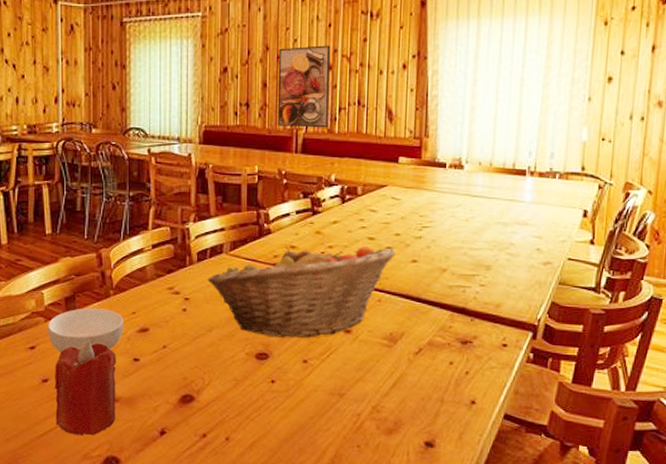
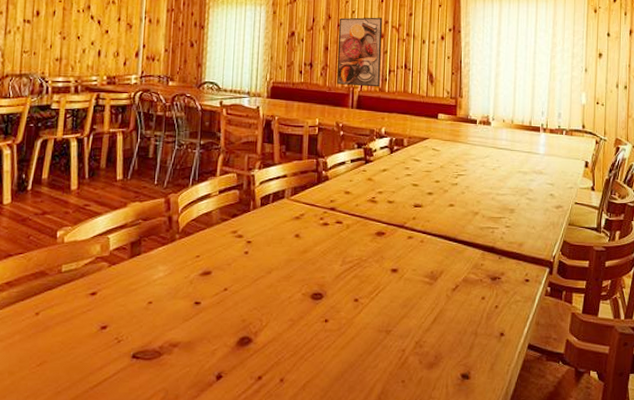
cereal bowl: present [48,308,124,352] -> none [111,252,188,297]
candle: present [55,340,117,436] -> none [111,284,178,384]
fruit basket: present [207,245,396,338] -> none [269,191,436,278]

